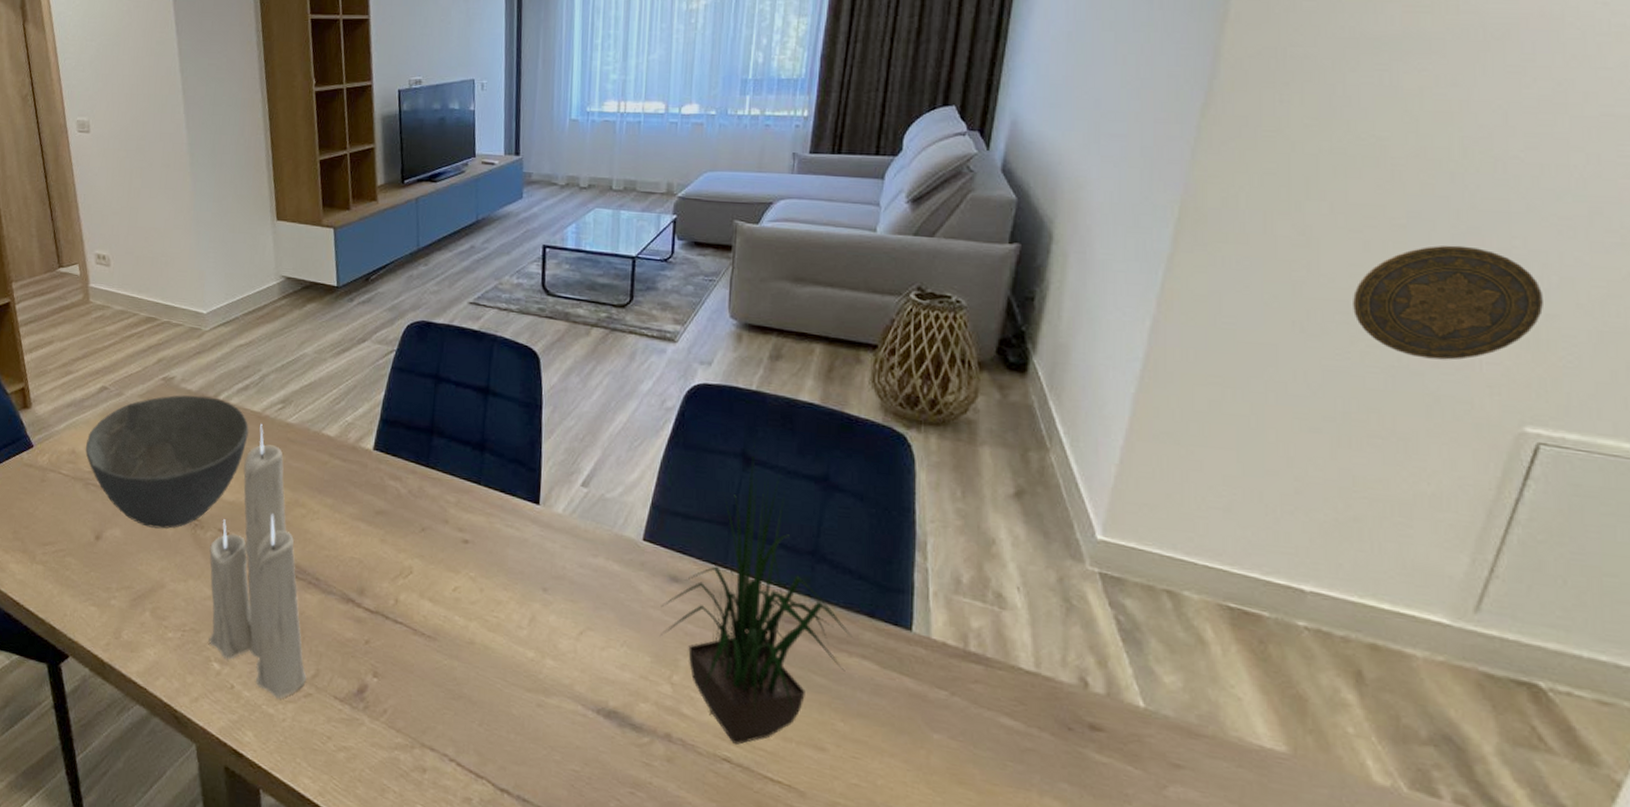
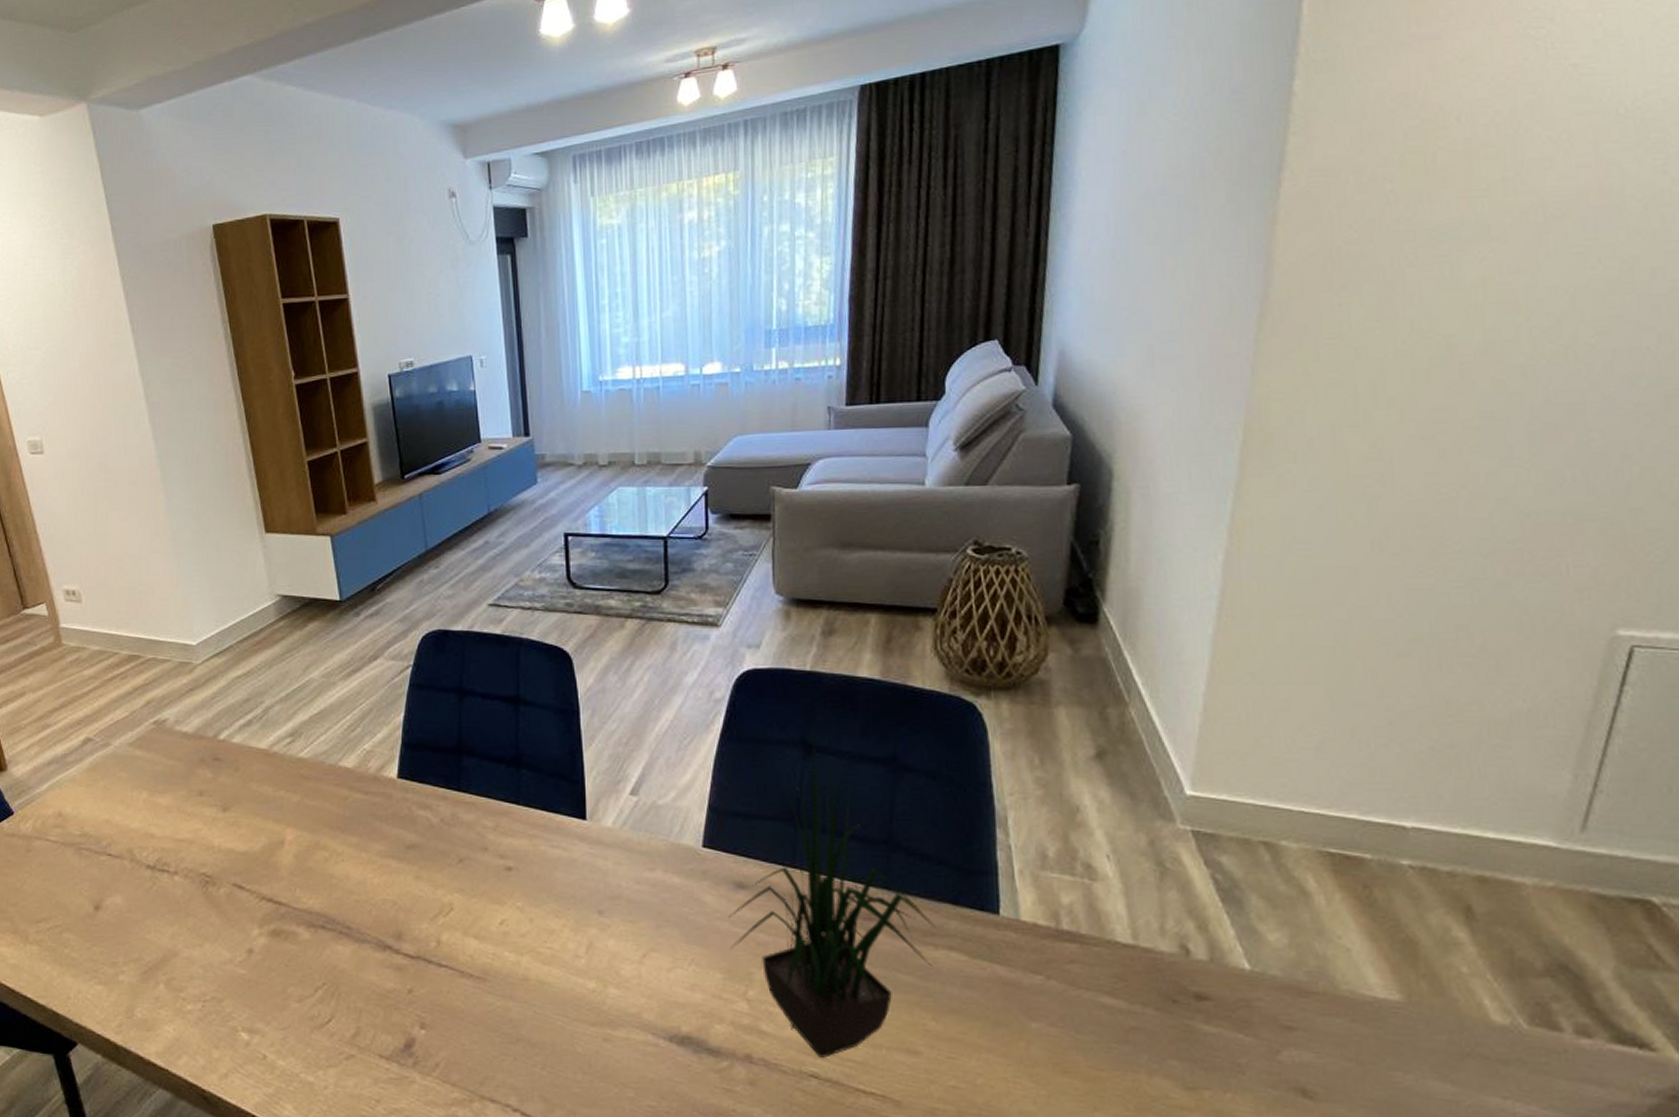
bowl: present [85,395,250,529] -> none [73,737,257,891]
candle: present [208,423,307,699] -> none [225,761,346,1065]
decorative plate: present [1353,245,1543,360] -> none [1431,443,1626,567]

